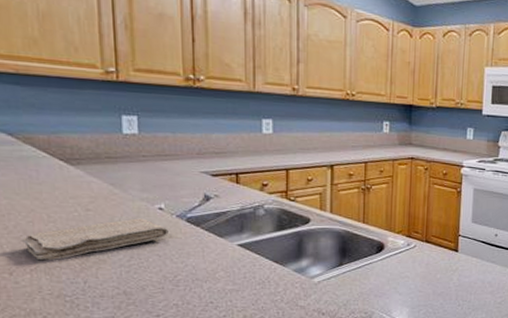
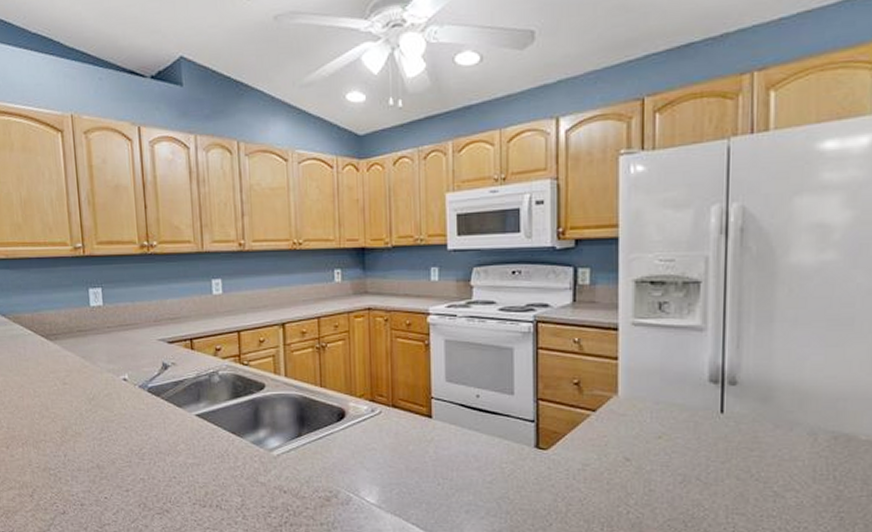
washcloth: present [21,218,169,261] -> none [14,390,133,435]

